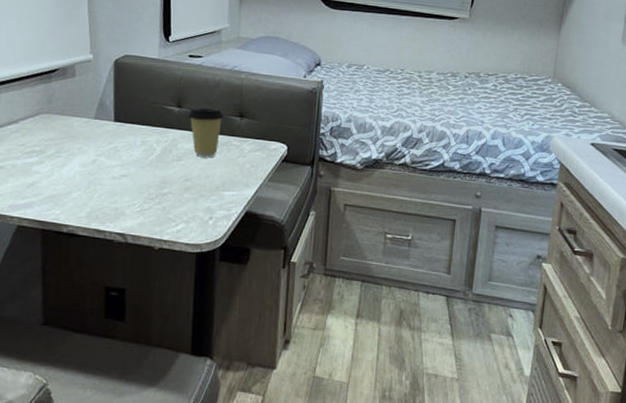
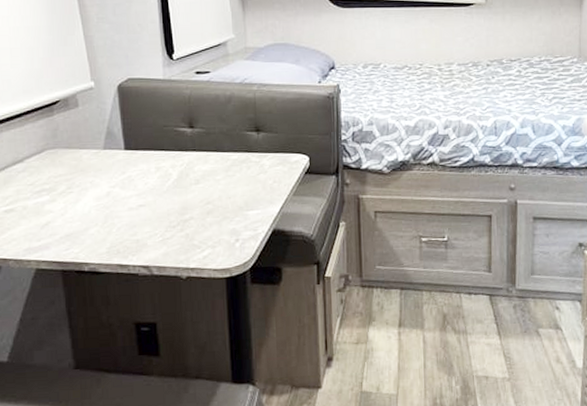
coffee cup: present [188,107,225,158] -> none [202,125,240,178]

